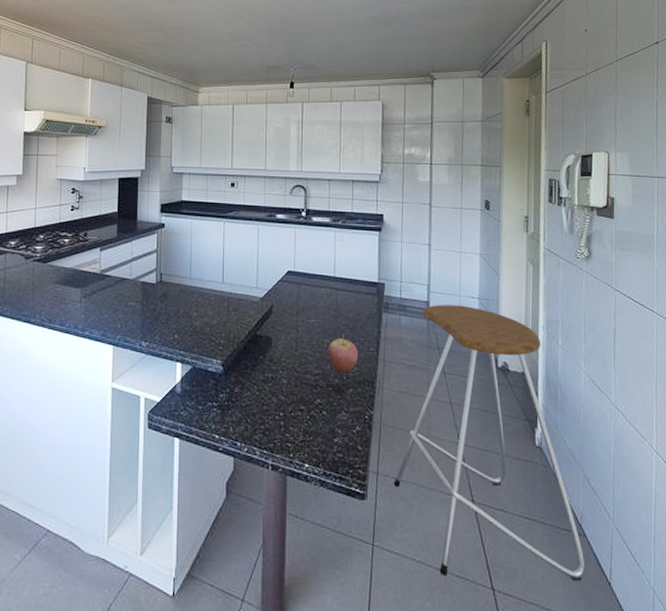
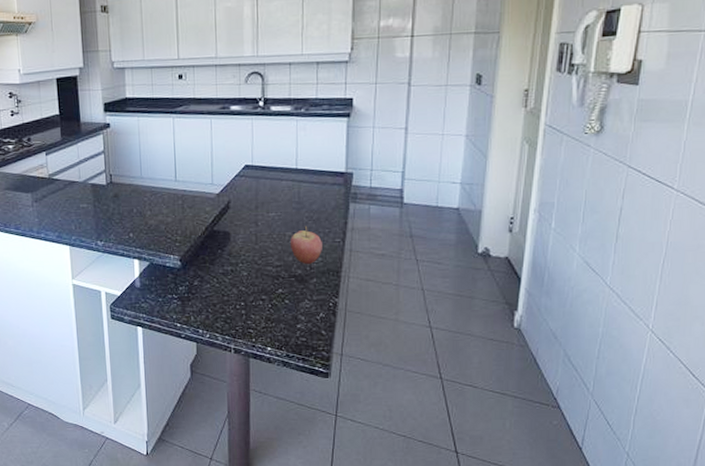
bar stool: present [393,305,585,582] -> none [358,191,556,447]

